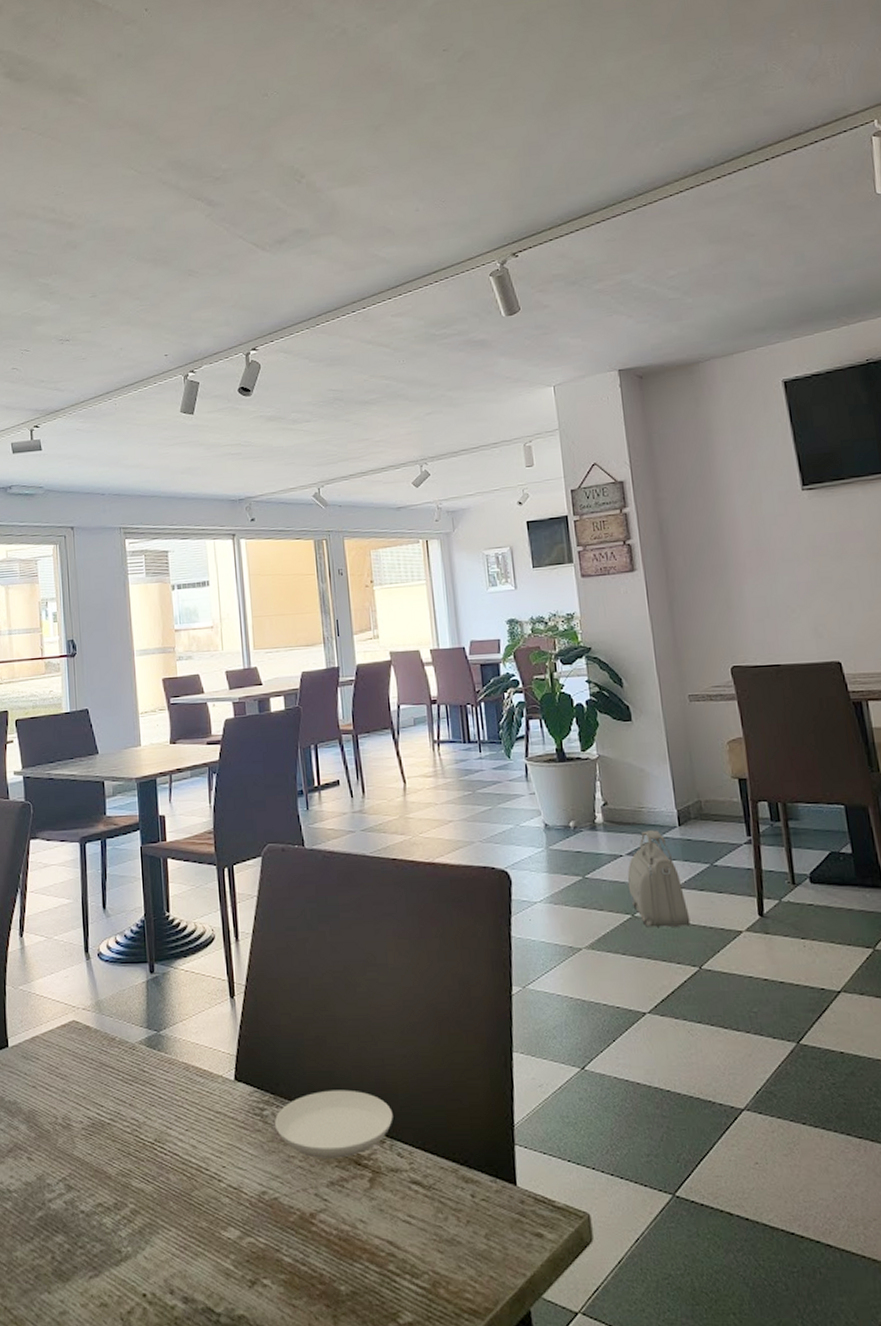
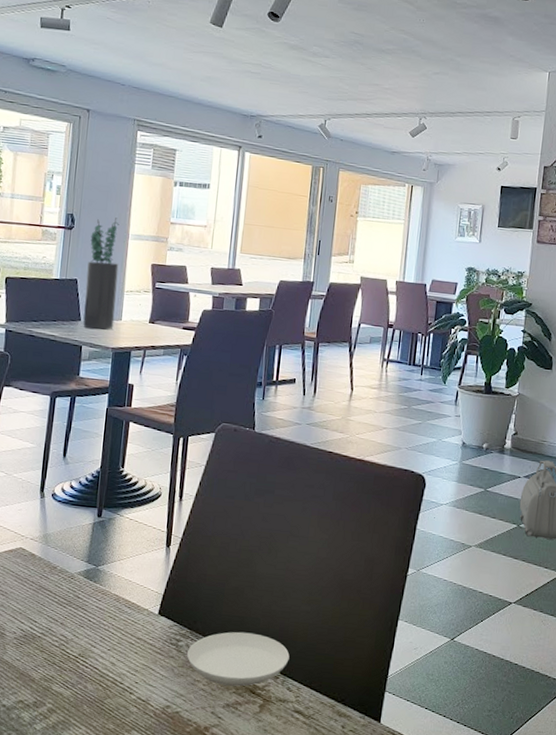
vase: none [95,635,134,762] -> present [83,217,119,330]

